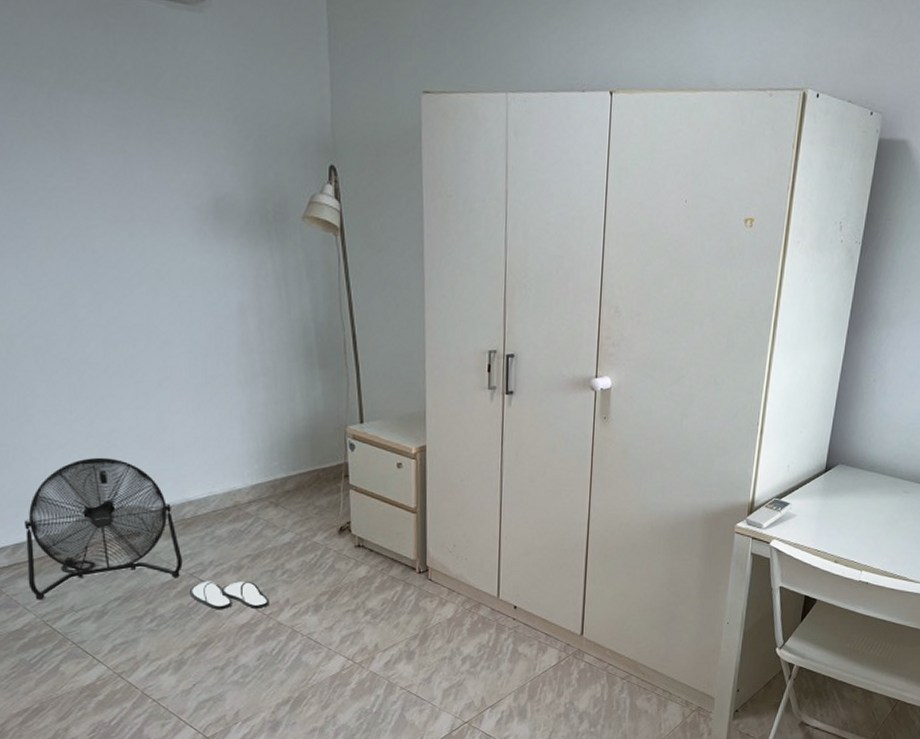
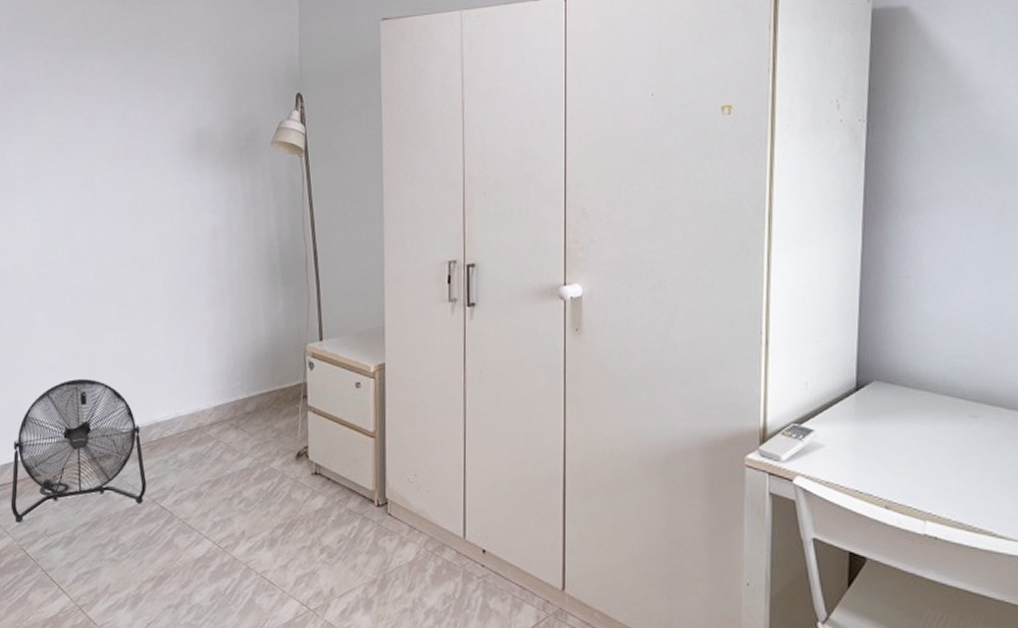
slippers: present [190,581,270,610] -> none [151,508,226,541]

